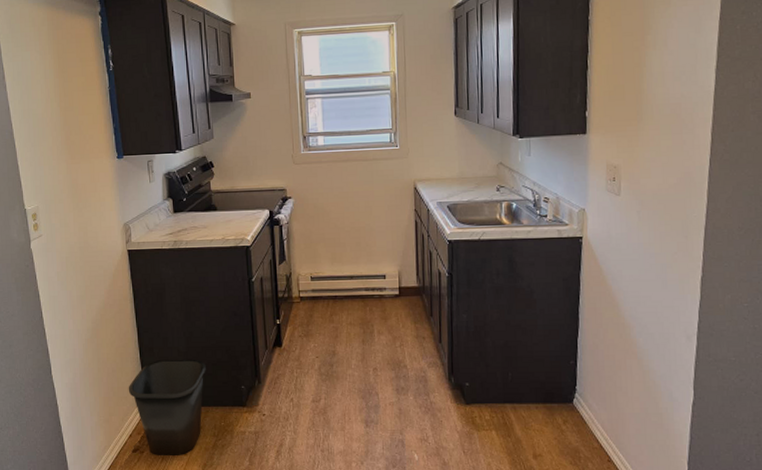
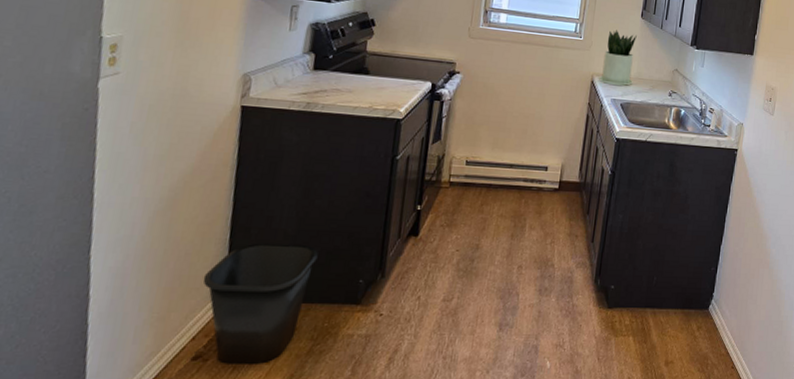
planter: none [420,133,457,189] -> present [598,30,637,86]

